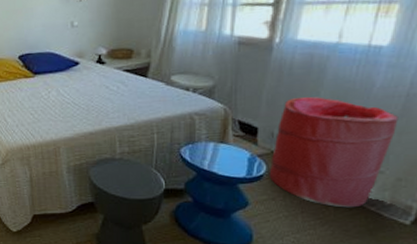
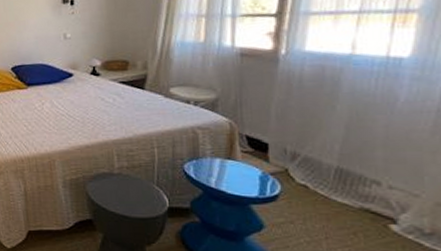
laundry hamper: present [269,96,399,208] -> none [284,111,431,235]

